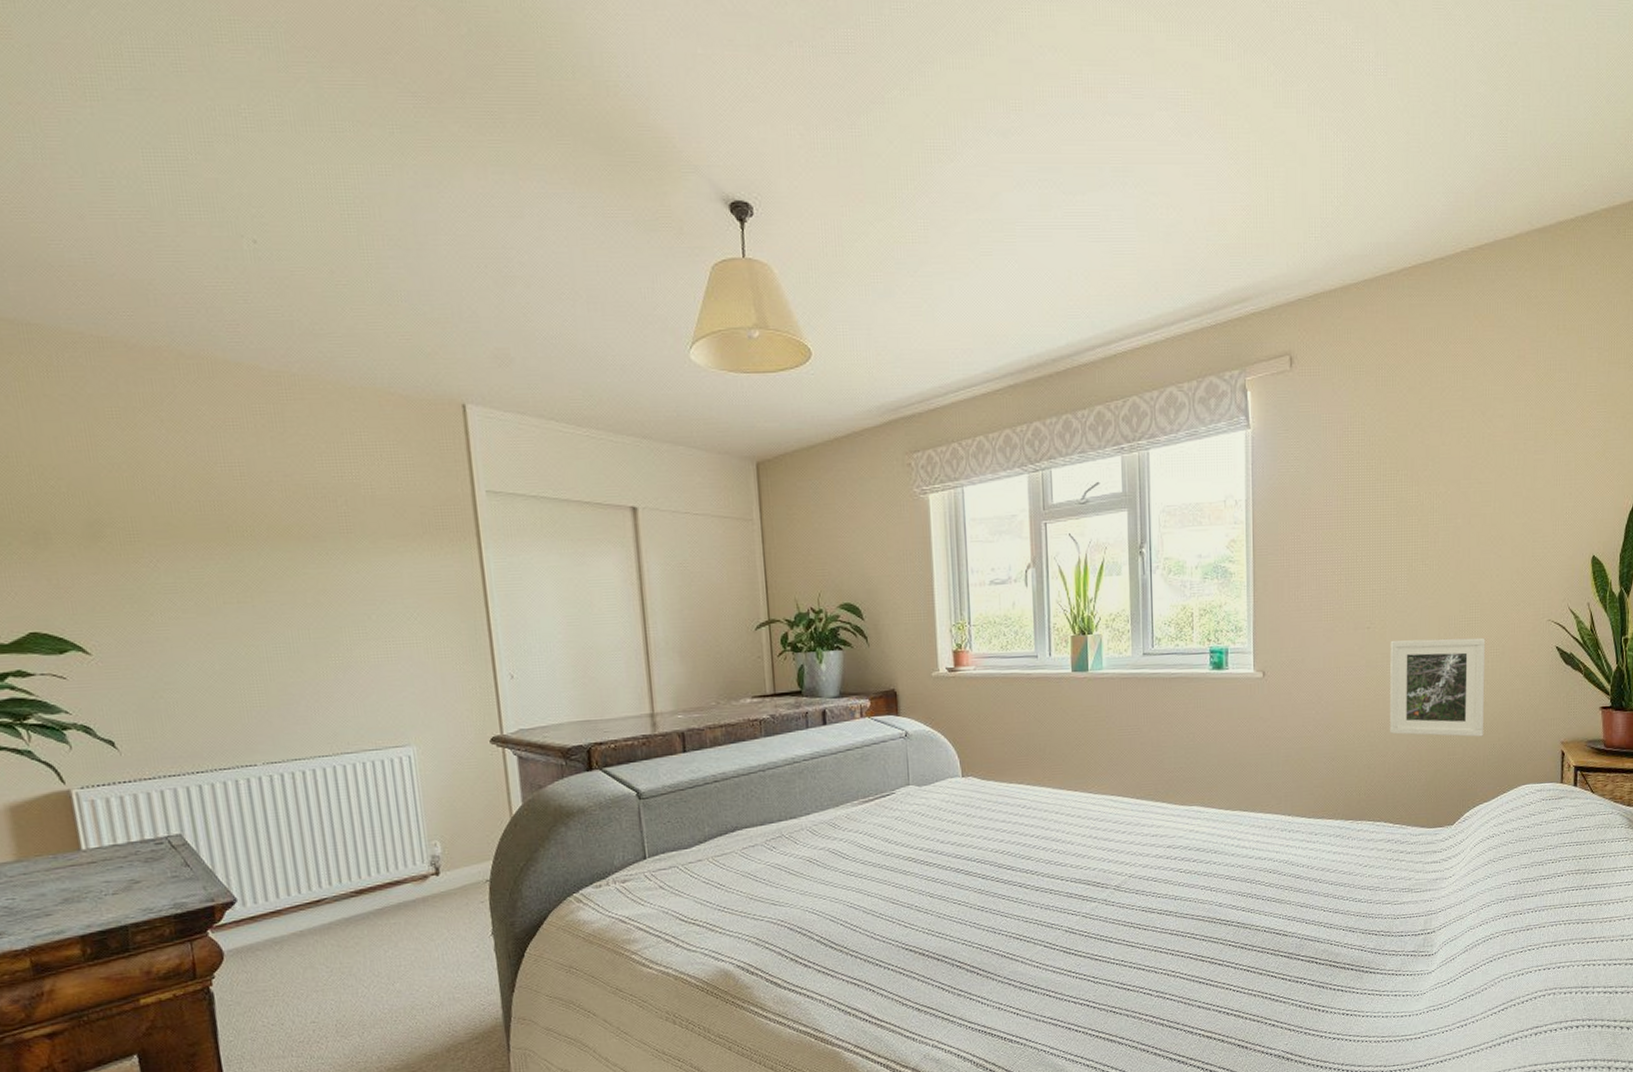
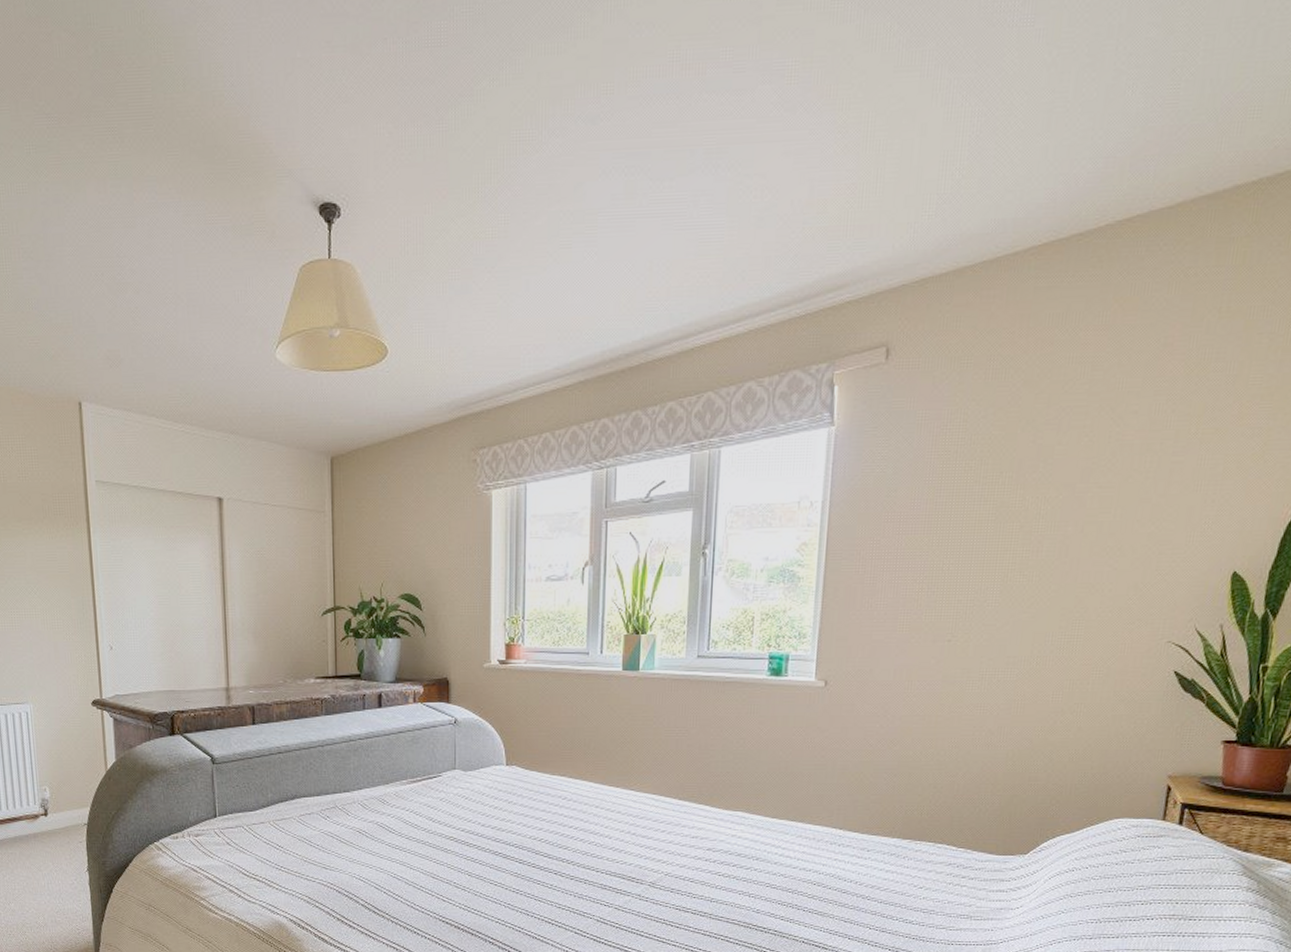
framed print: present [1390,637,1486,737] -> none [963,655,1088,764]

